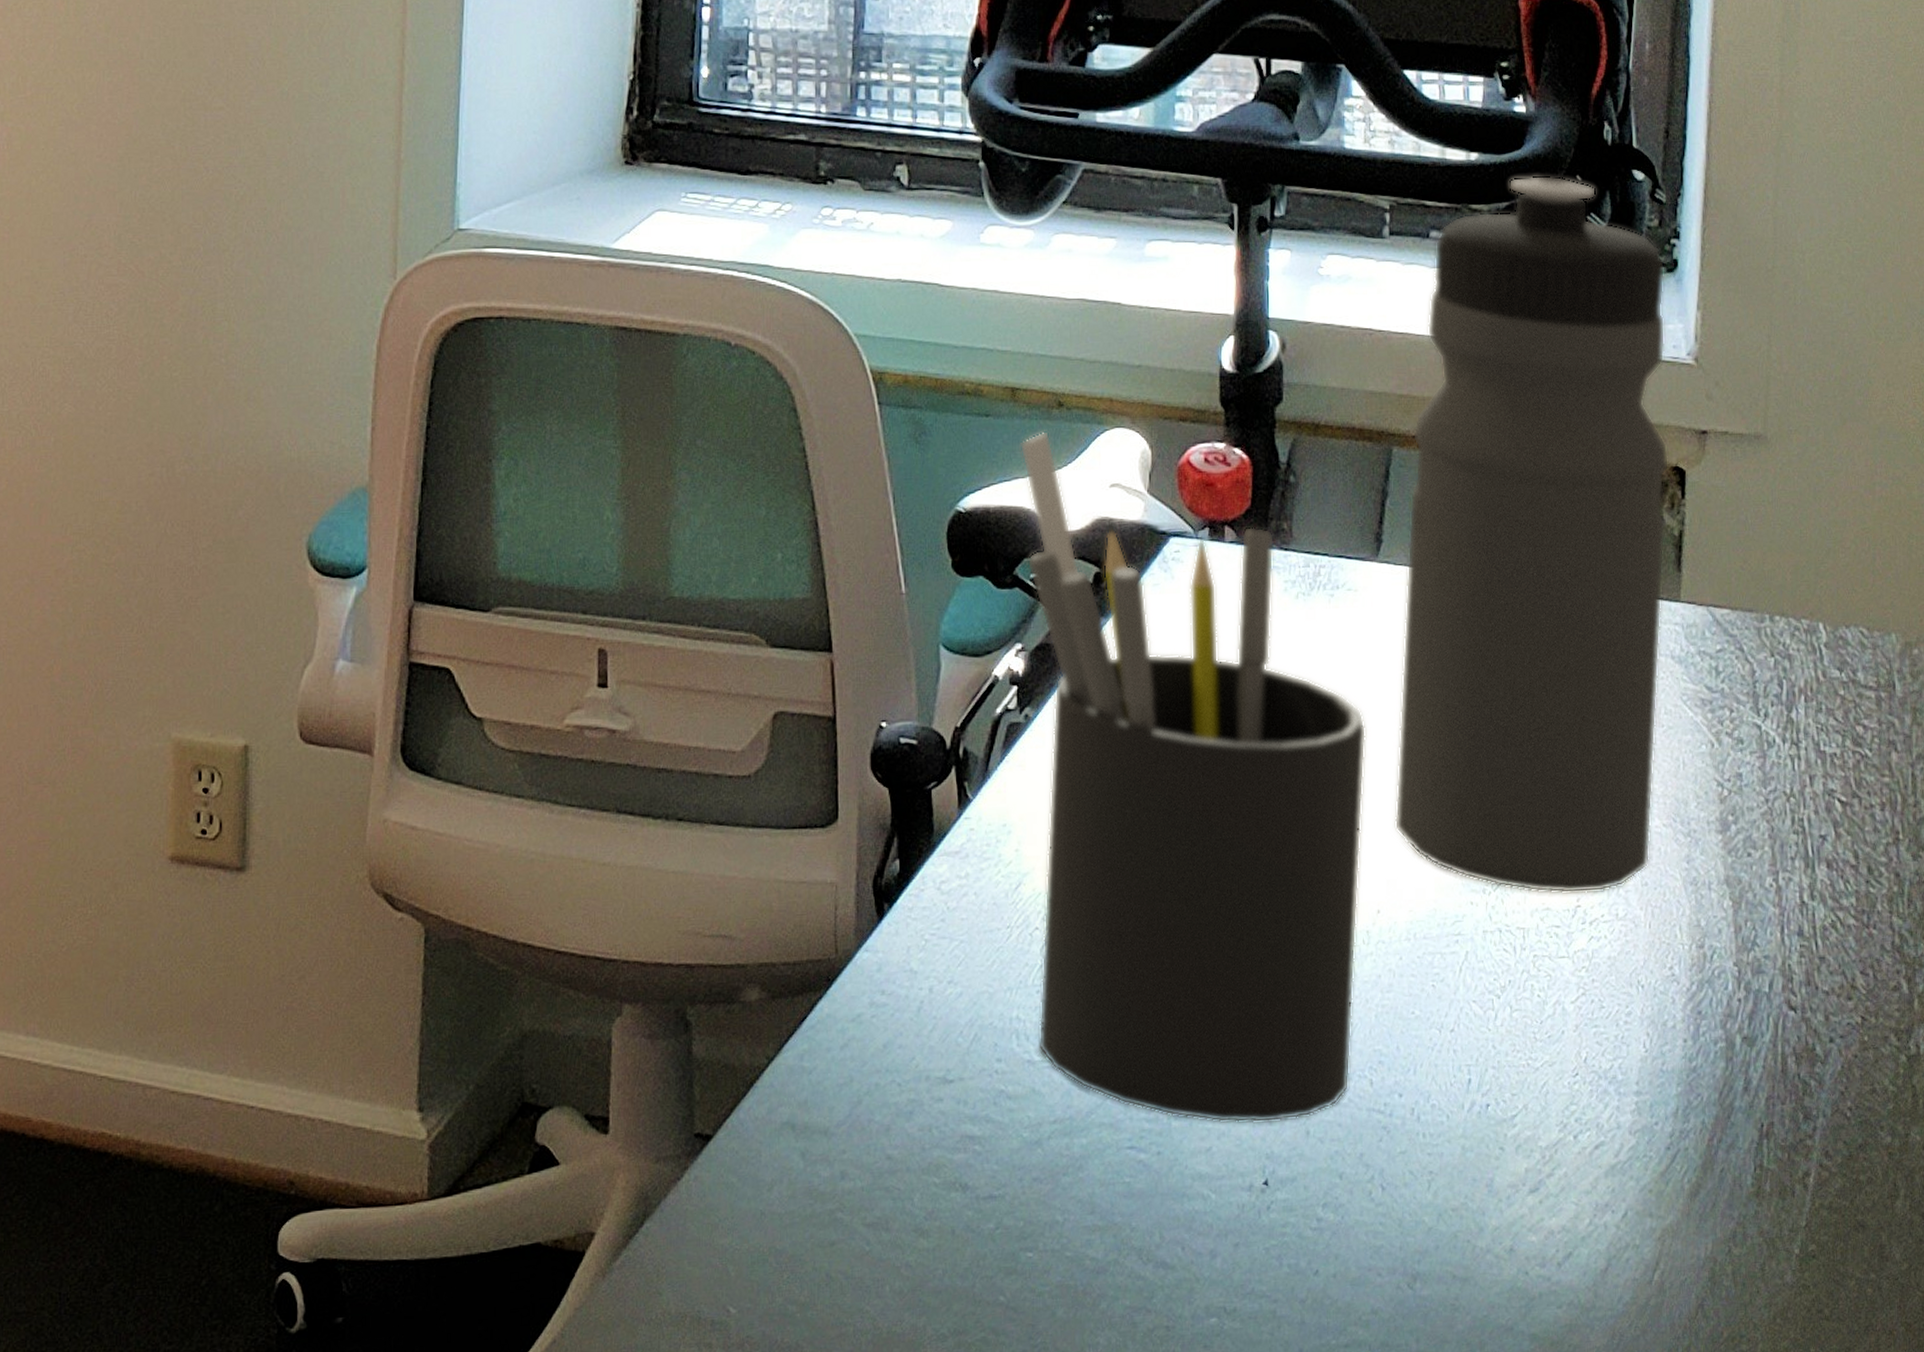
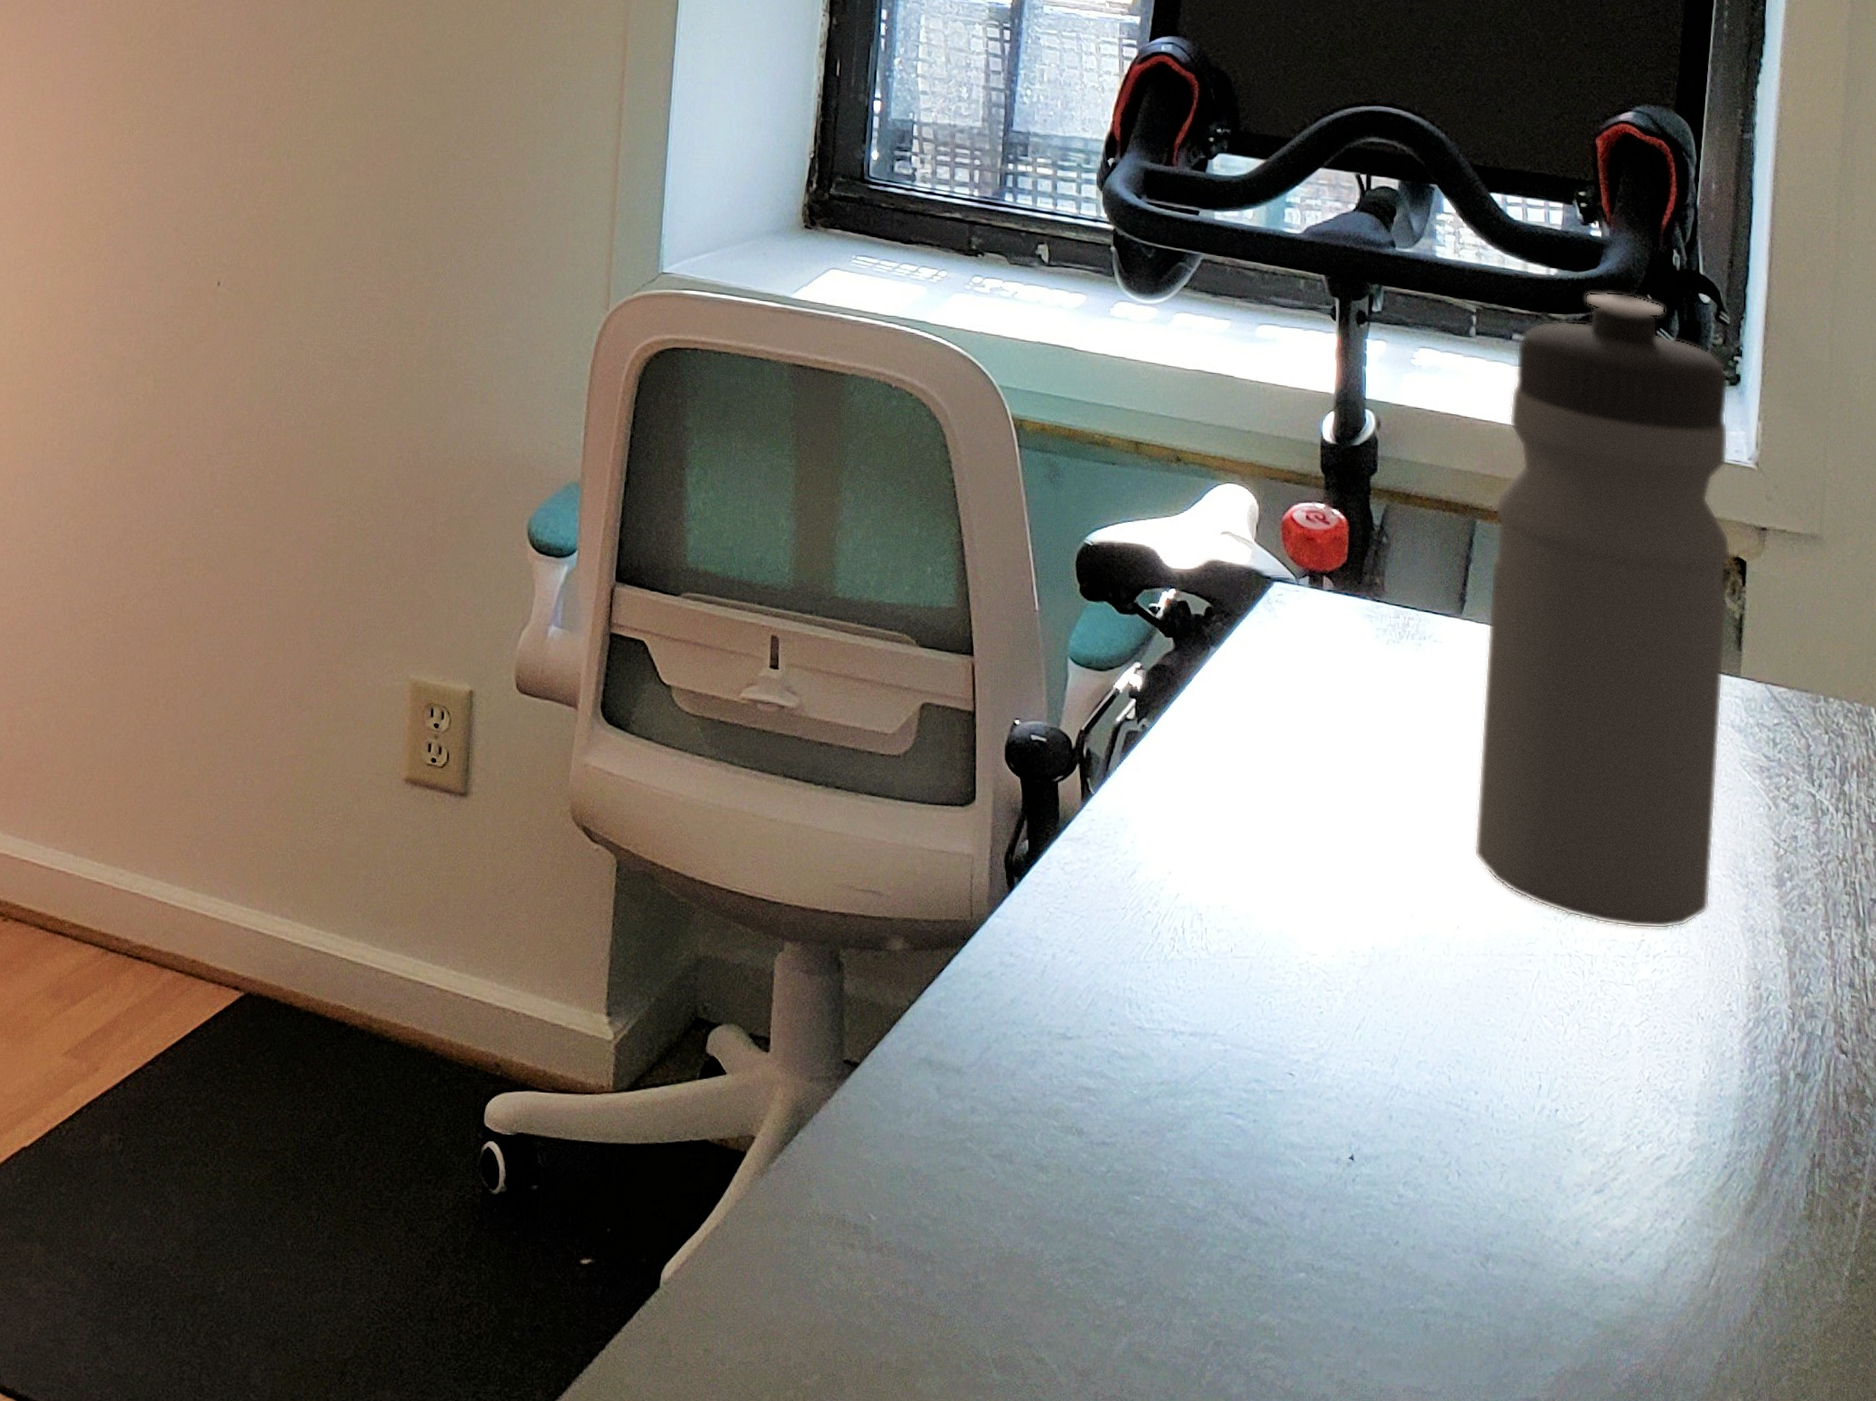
pen holder: present [1019,431,1367,1123] -> none [1142,481,1449,1105]

